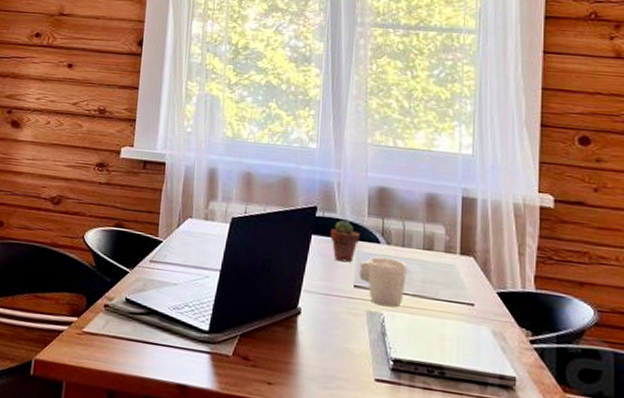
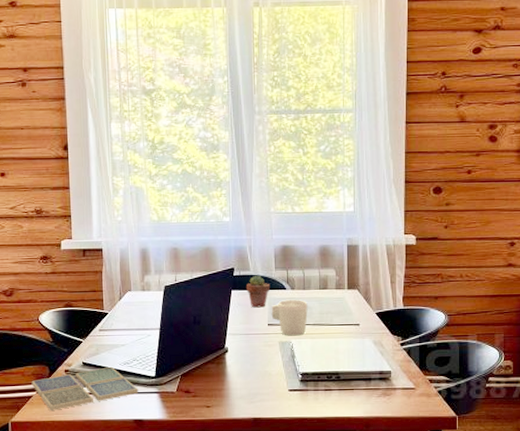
drink coaster: none [64,309,187,354] -> present [31,366,139,410]

